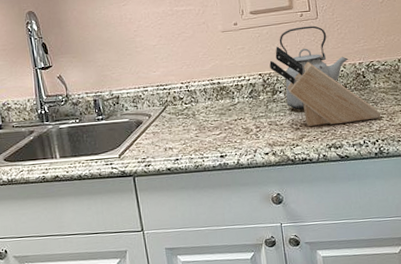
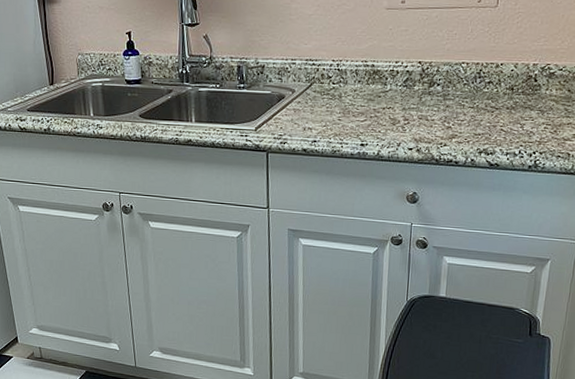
knife block: present [269,46,381,126] -> none [432,33,546,129]
kettle: present [279,25,349,110] -> none [442,14,523,108]

